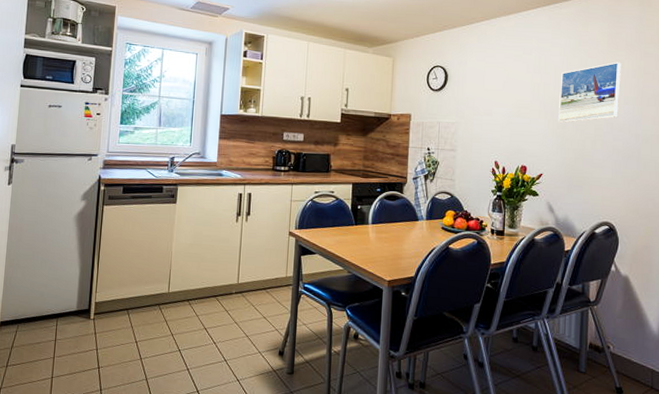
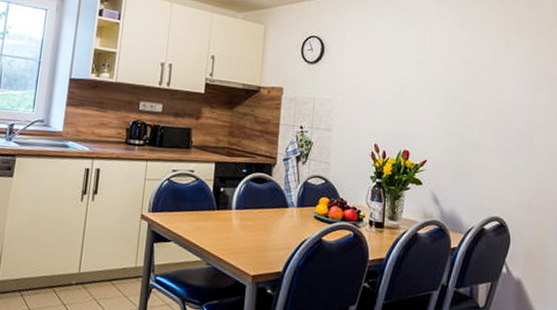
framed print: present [558,62,621,124] -> none [444,41,512,106]

